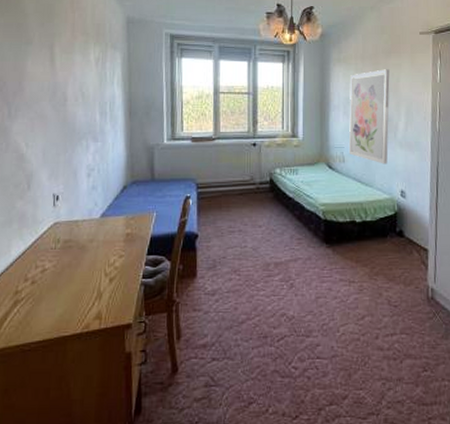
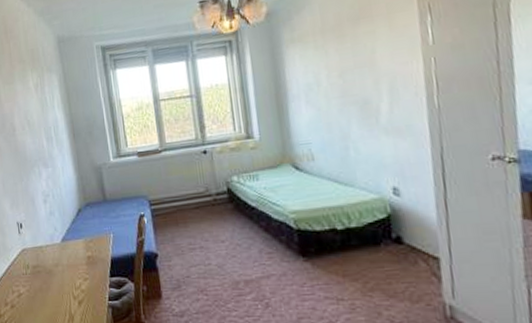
wall art: present [348,69,390,164] -> none [309,40,371,158]

